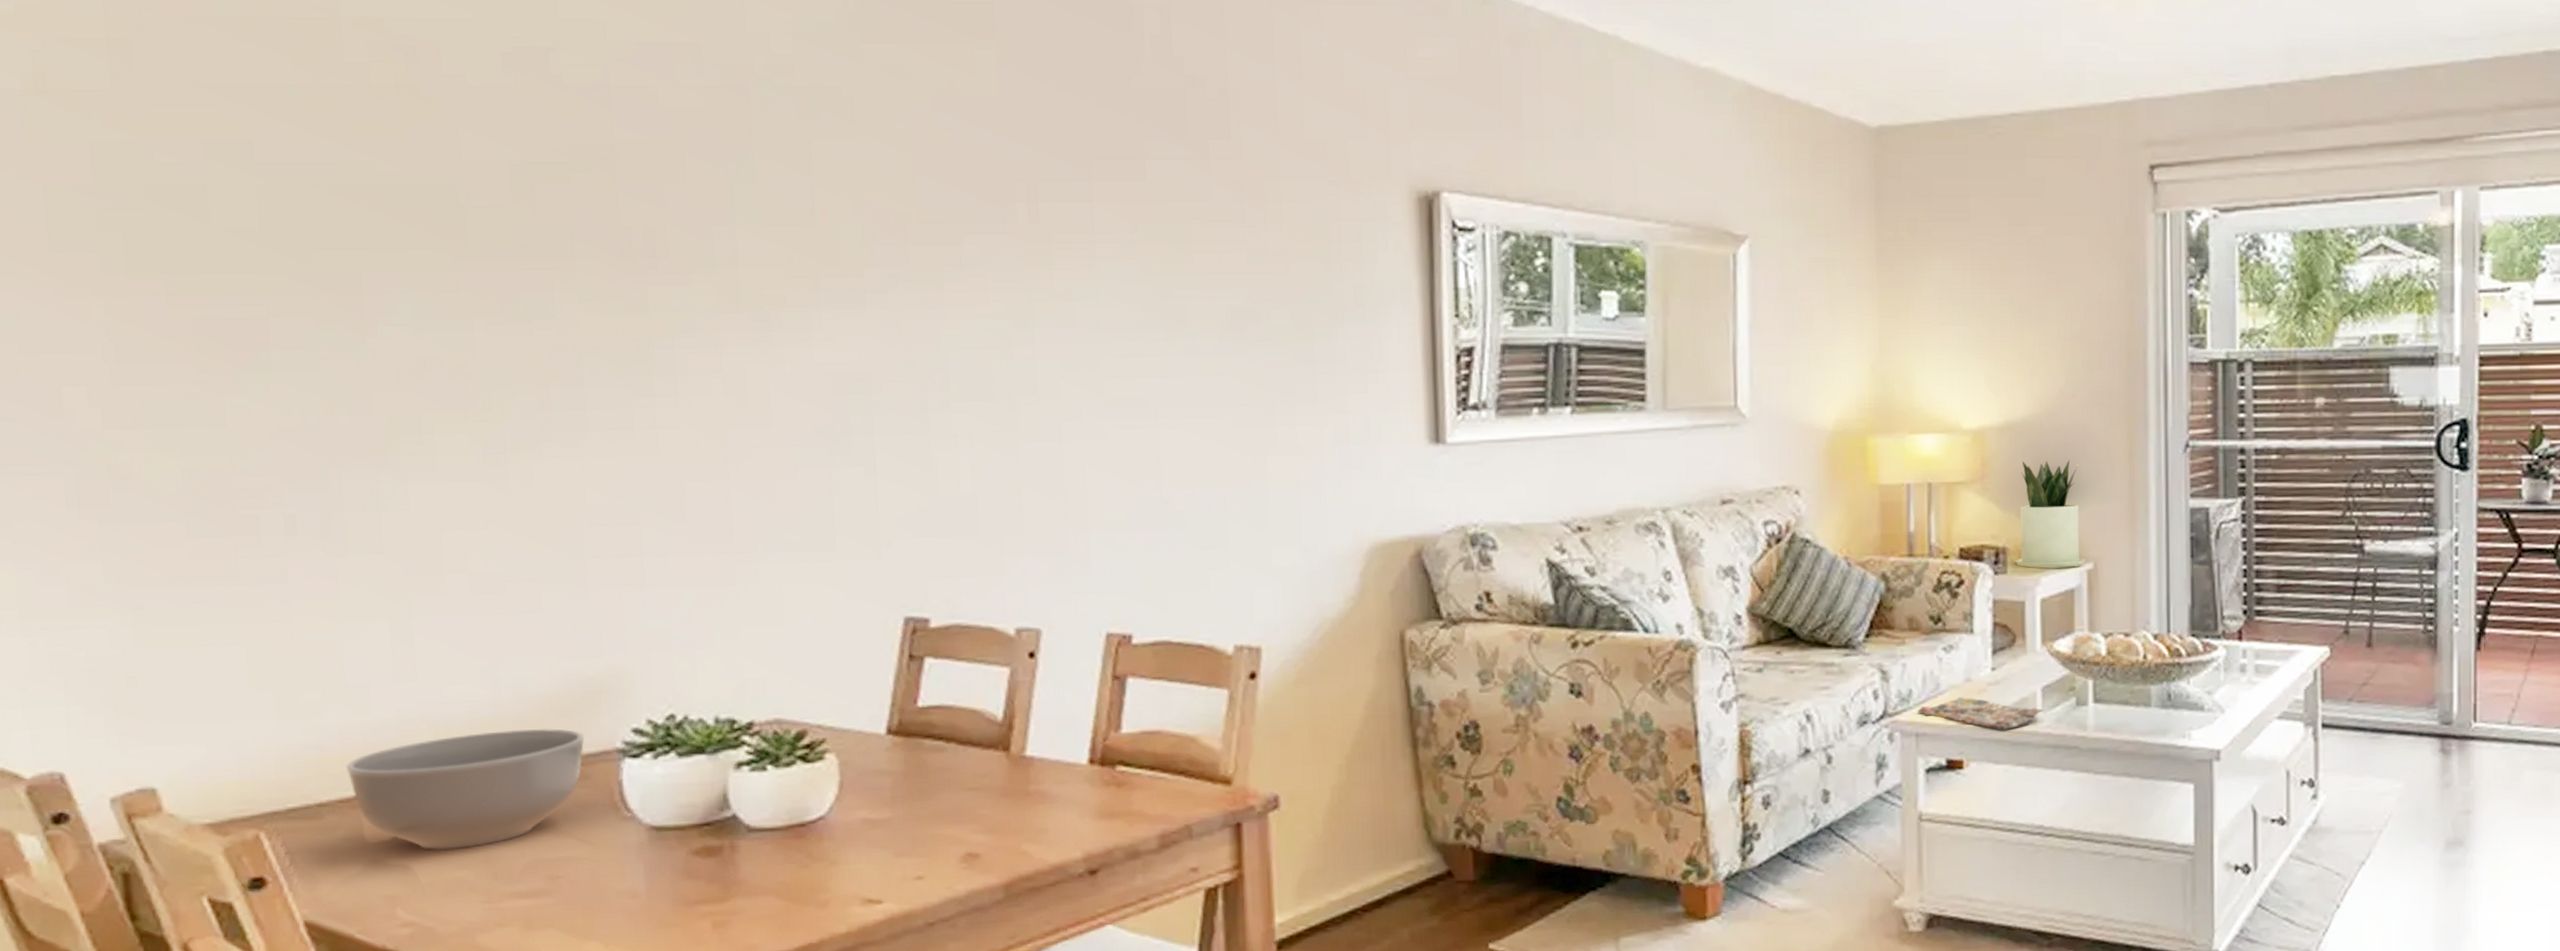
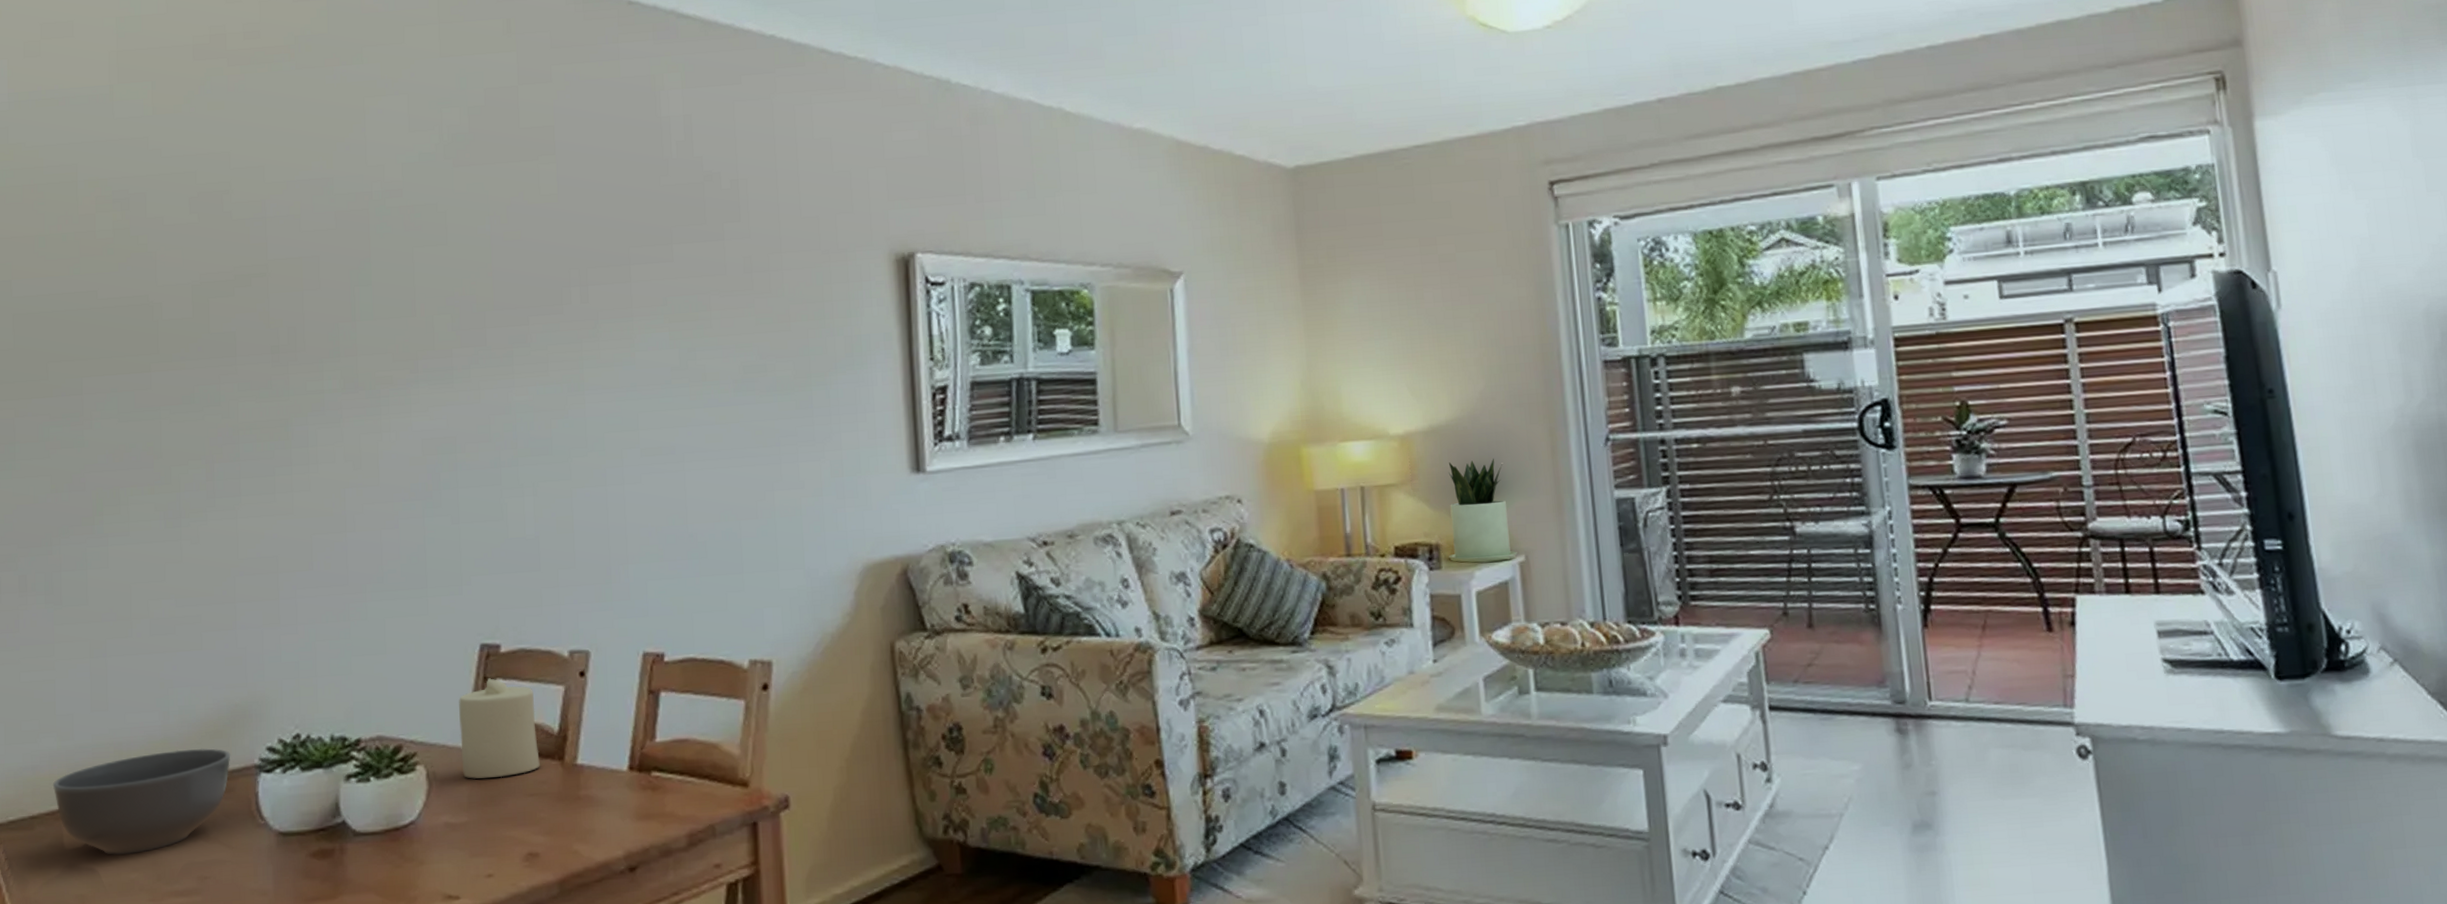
candle: none [878,656,980,770] -> present [459,678,540,779]
magazine: present [1918,697,2044,730] -> none [1365,689,1487,721]

